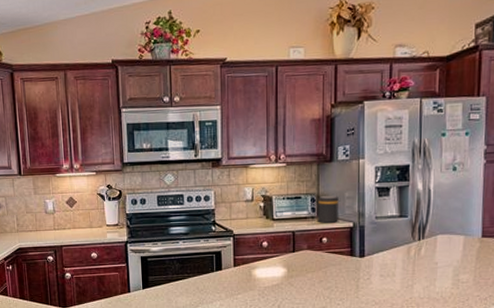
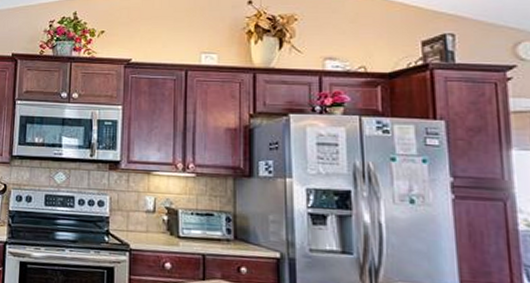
cylinder: present [318,196,339,224] -> none [235,216,261,251]

